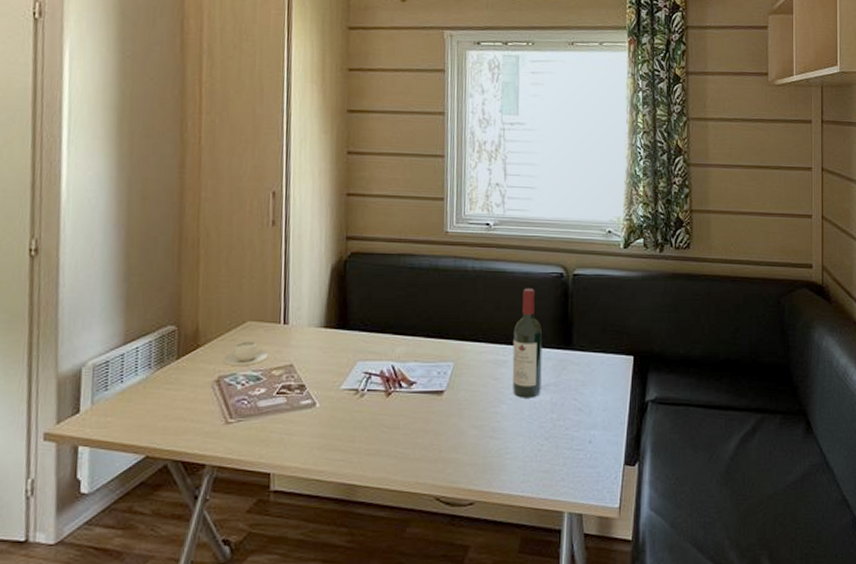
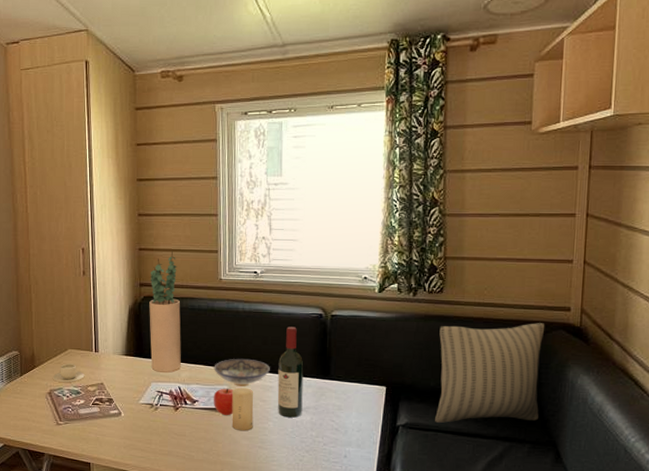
vase: none [357,196,397,348] -> present [149,250,181,373]
fruit: none [434,365,460,400] -> present [213,388,234,416]
bowl: none [436,327,504,362] -> present [214,358,270,387]
candle: none [457,364,484,418] -> present [231,387,254,431]
pillow: none [686,281,790,395] -> present [435,323,545,423]

